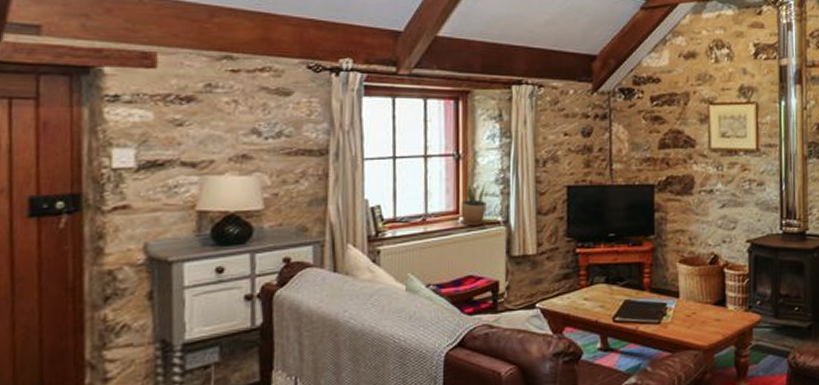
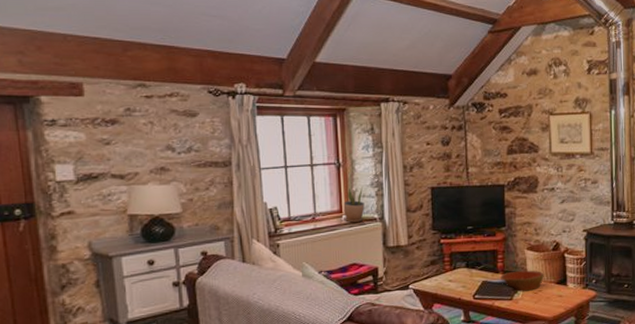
bowl: none [645,287,699,315] -> present [499,270,544,293]

